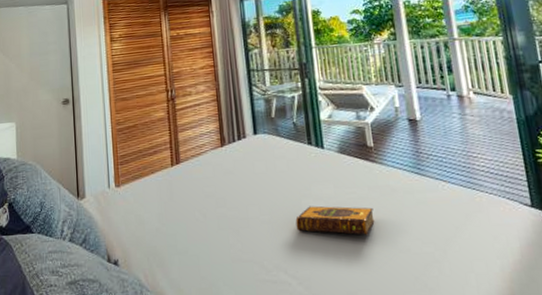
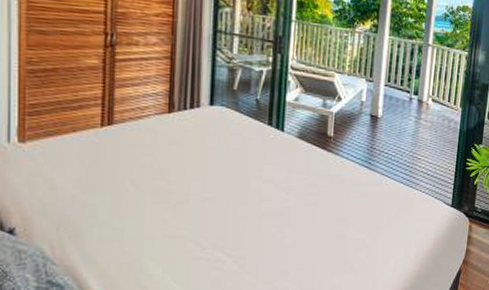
hardback book: present [295,206,375,235] -> none [241,188,320,220]

